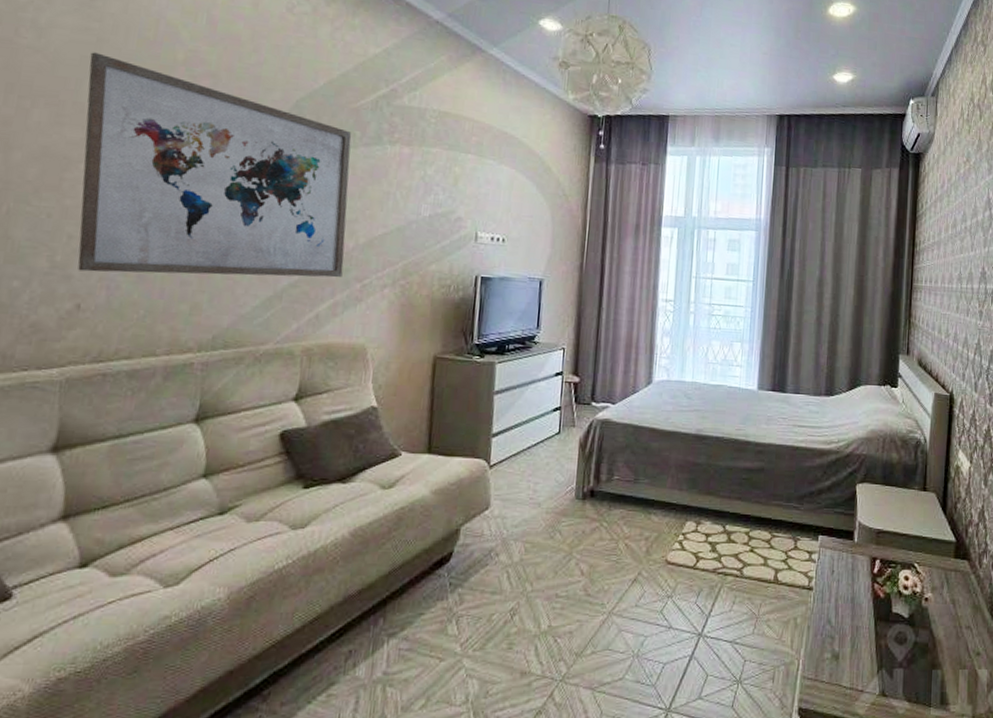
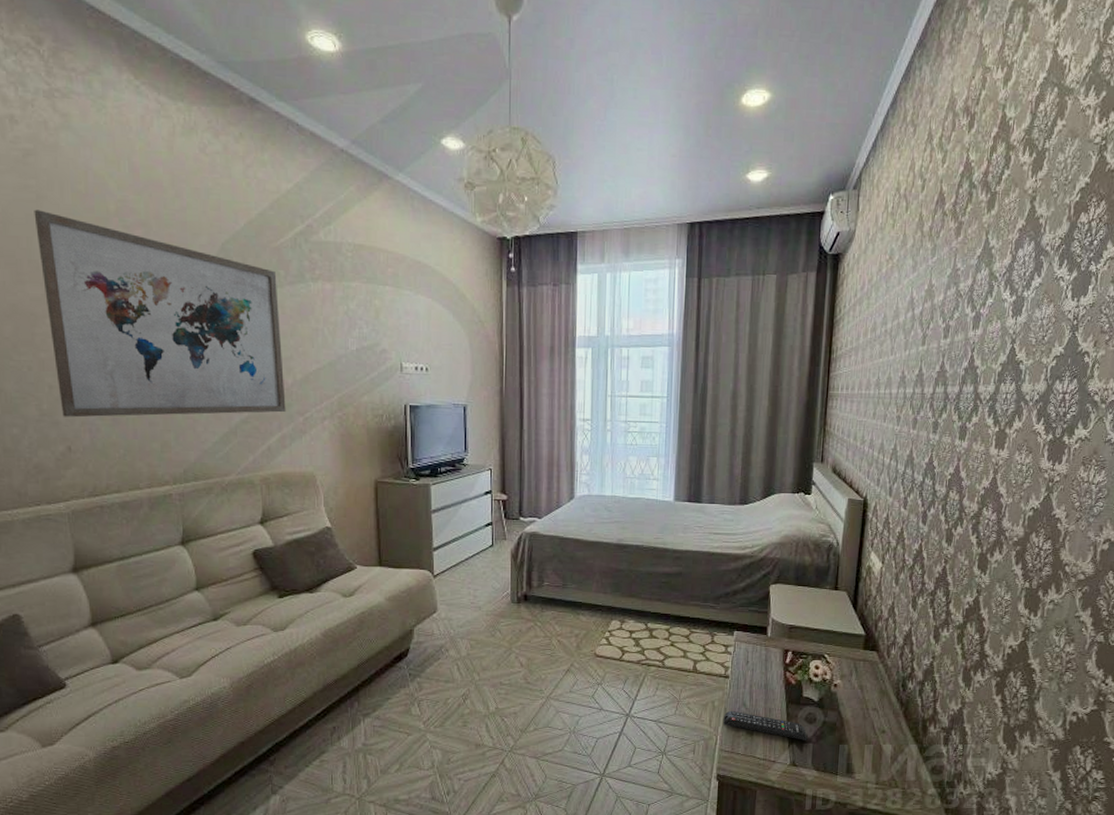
remote control: none [806,629,898,665] -> present [723,710,808,740]

